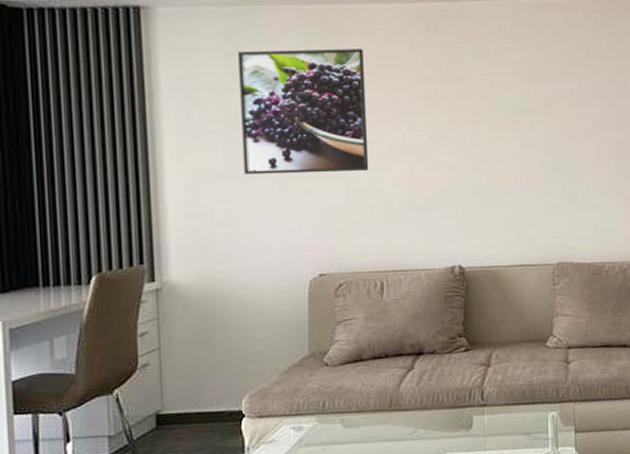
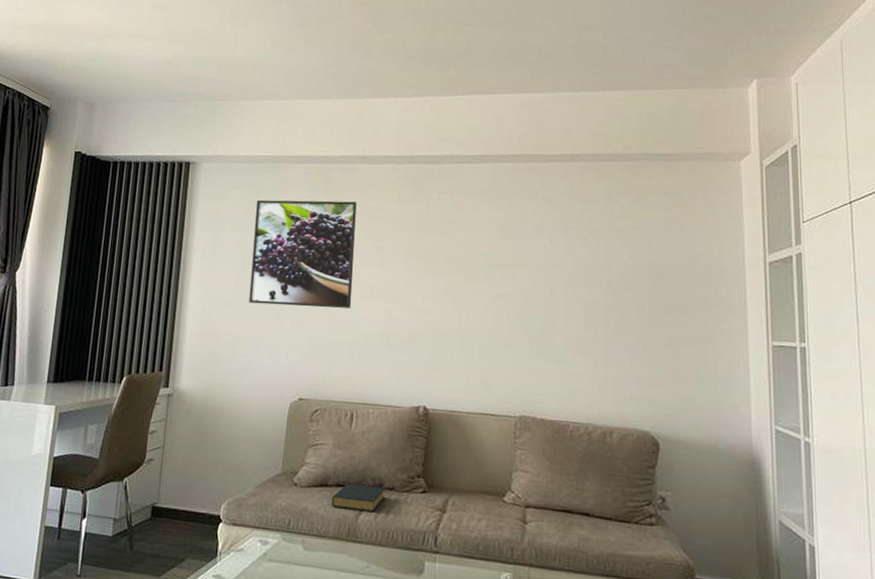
hardback book: none [368,352,426,381] -> present [331,483,386,513]

